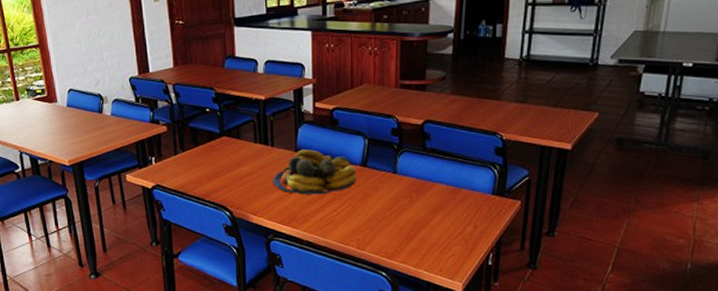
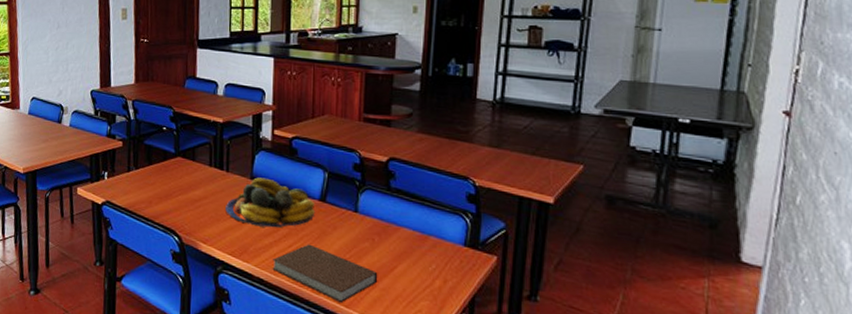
notebook: none [319,206,416,255] -> present [272,244,378,302]

